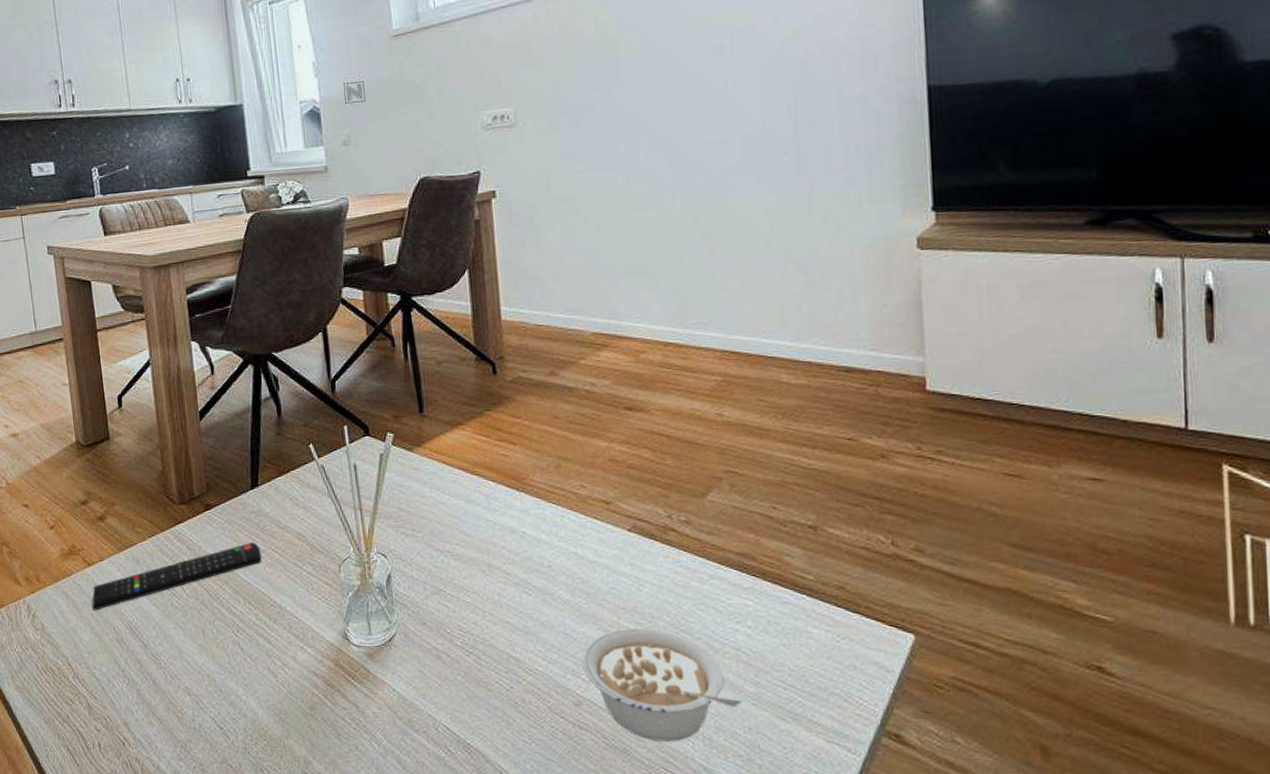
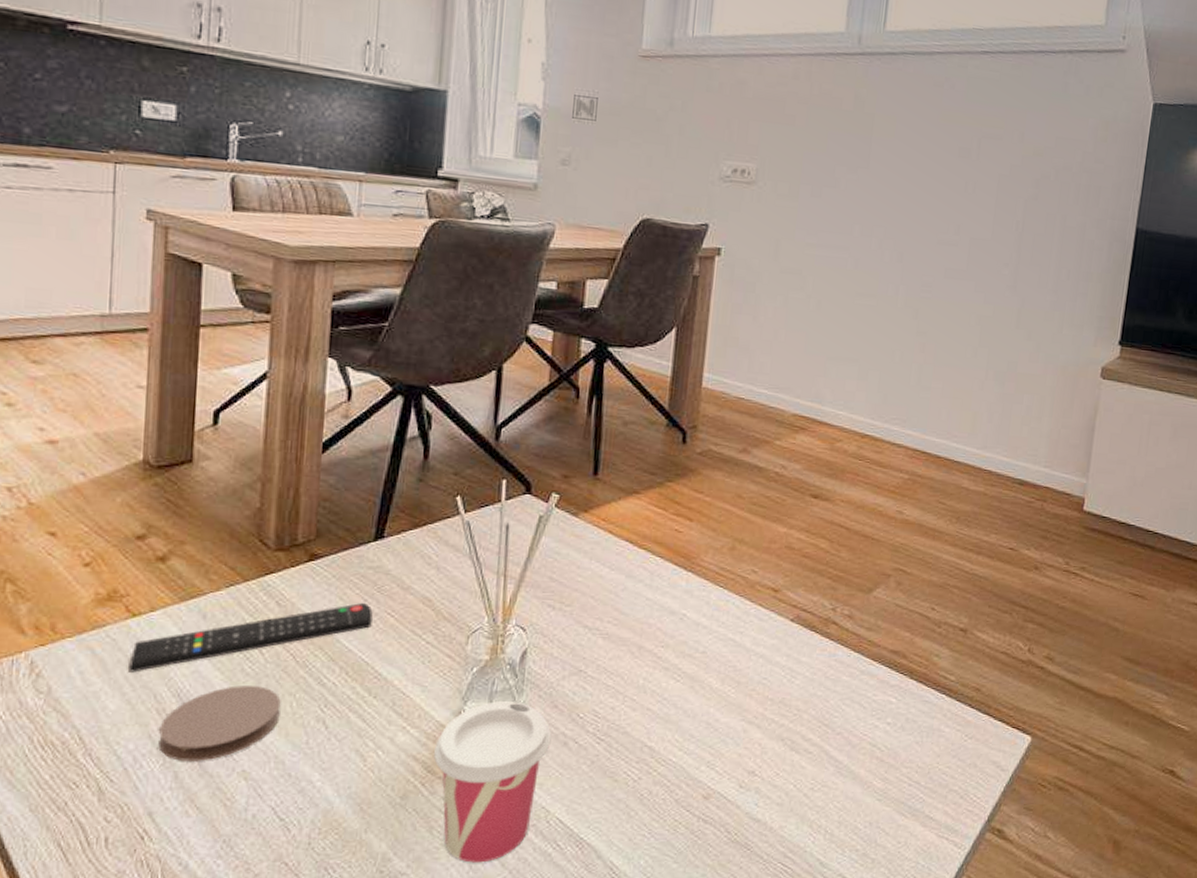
coaster: none [121,617,206,681] -> present [158,685,281,761]
cup: none [329,621,426,766] -> present [434,701,552,863]
legume: present [582,627,743,741] -> none [719,719,869,836]

